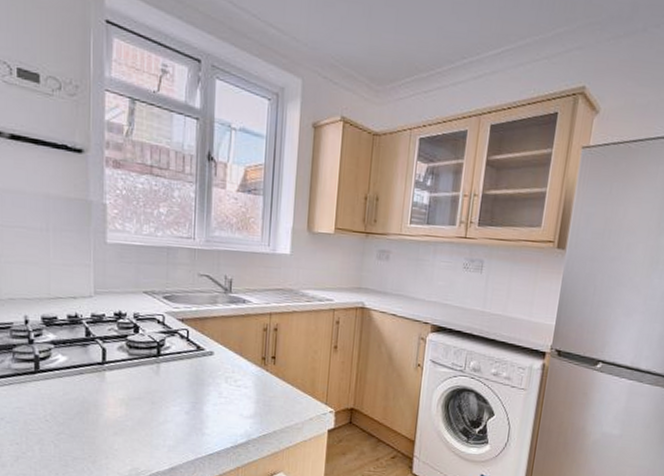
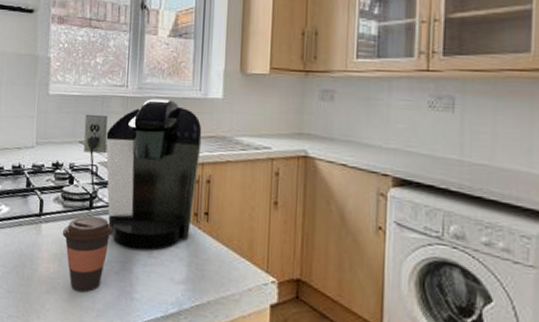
coffee cup: none [128,362,183,431] -> present [62,215,114,292]
coffee maker: none [148,252,270,392] -> present [83,99,202,251]

